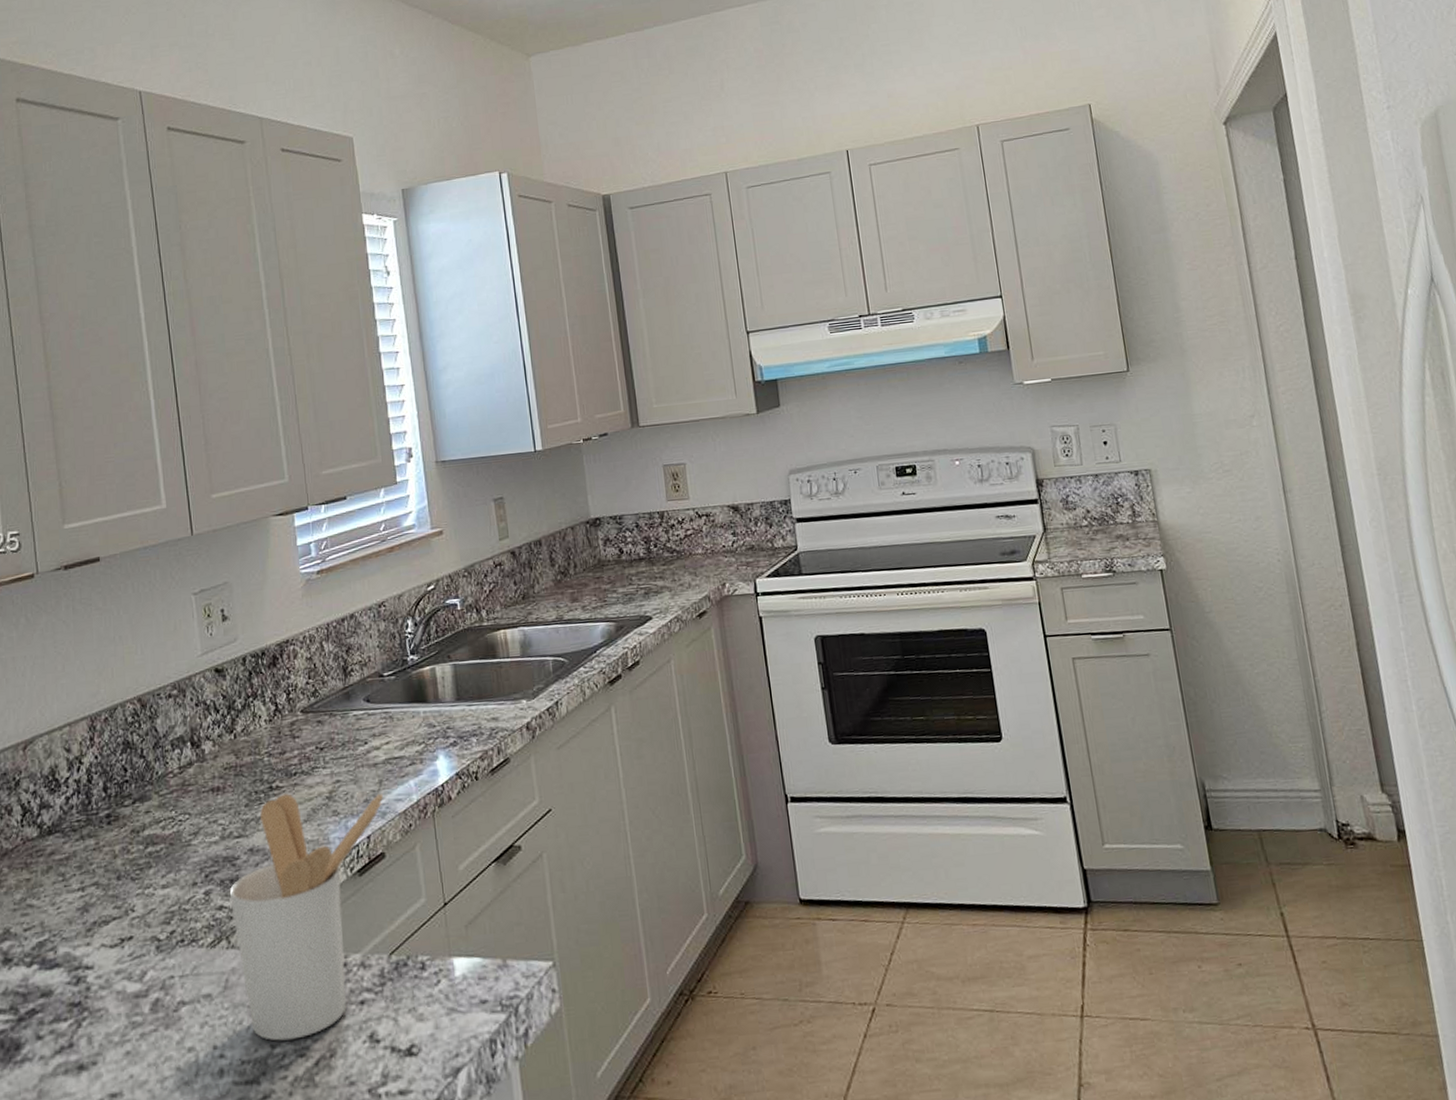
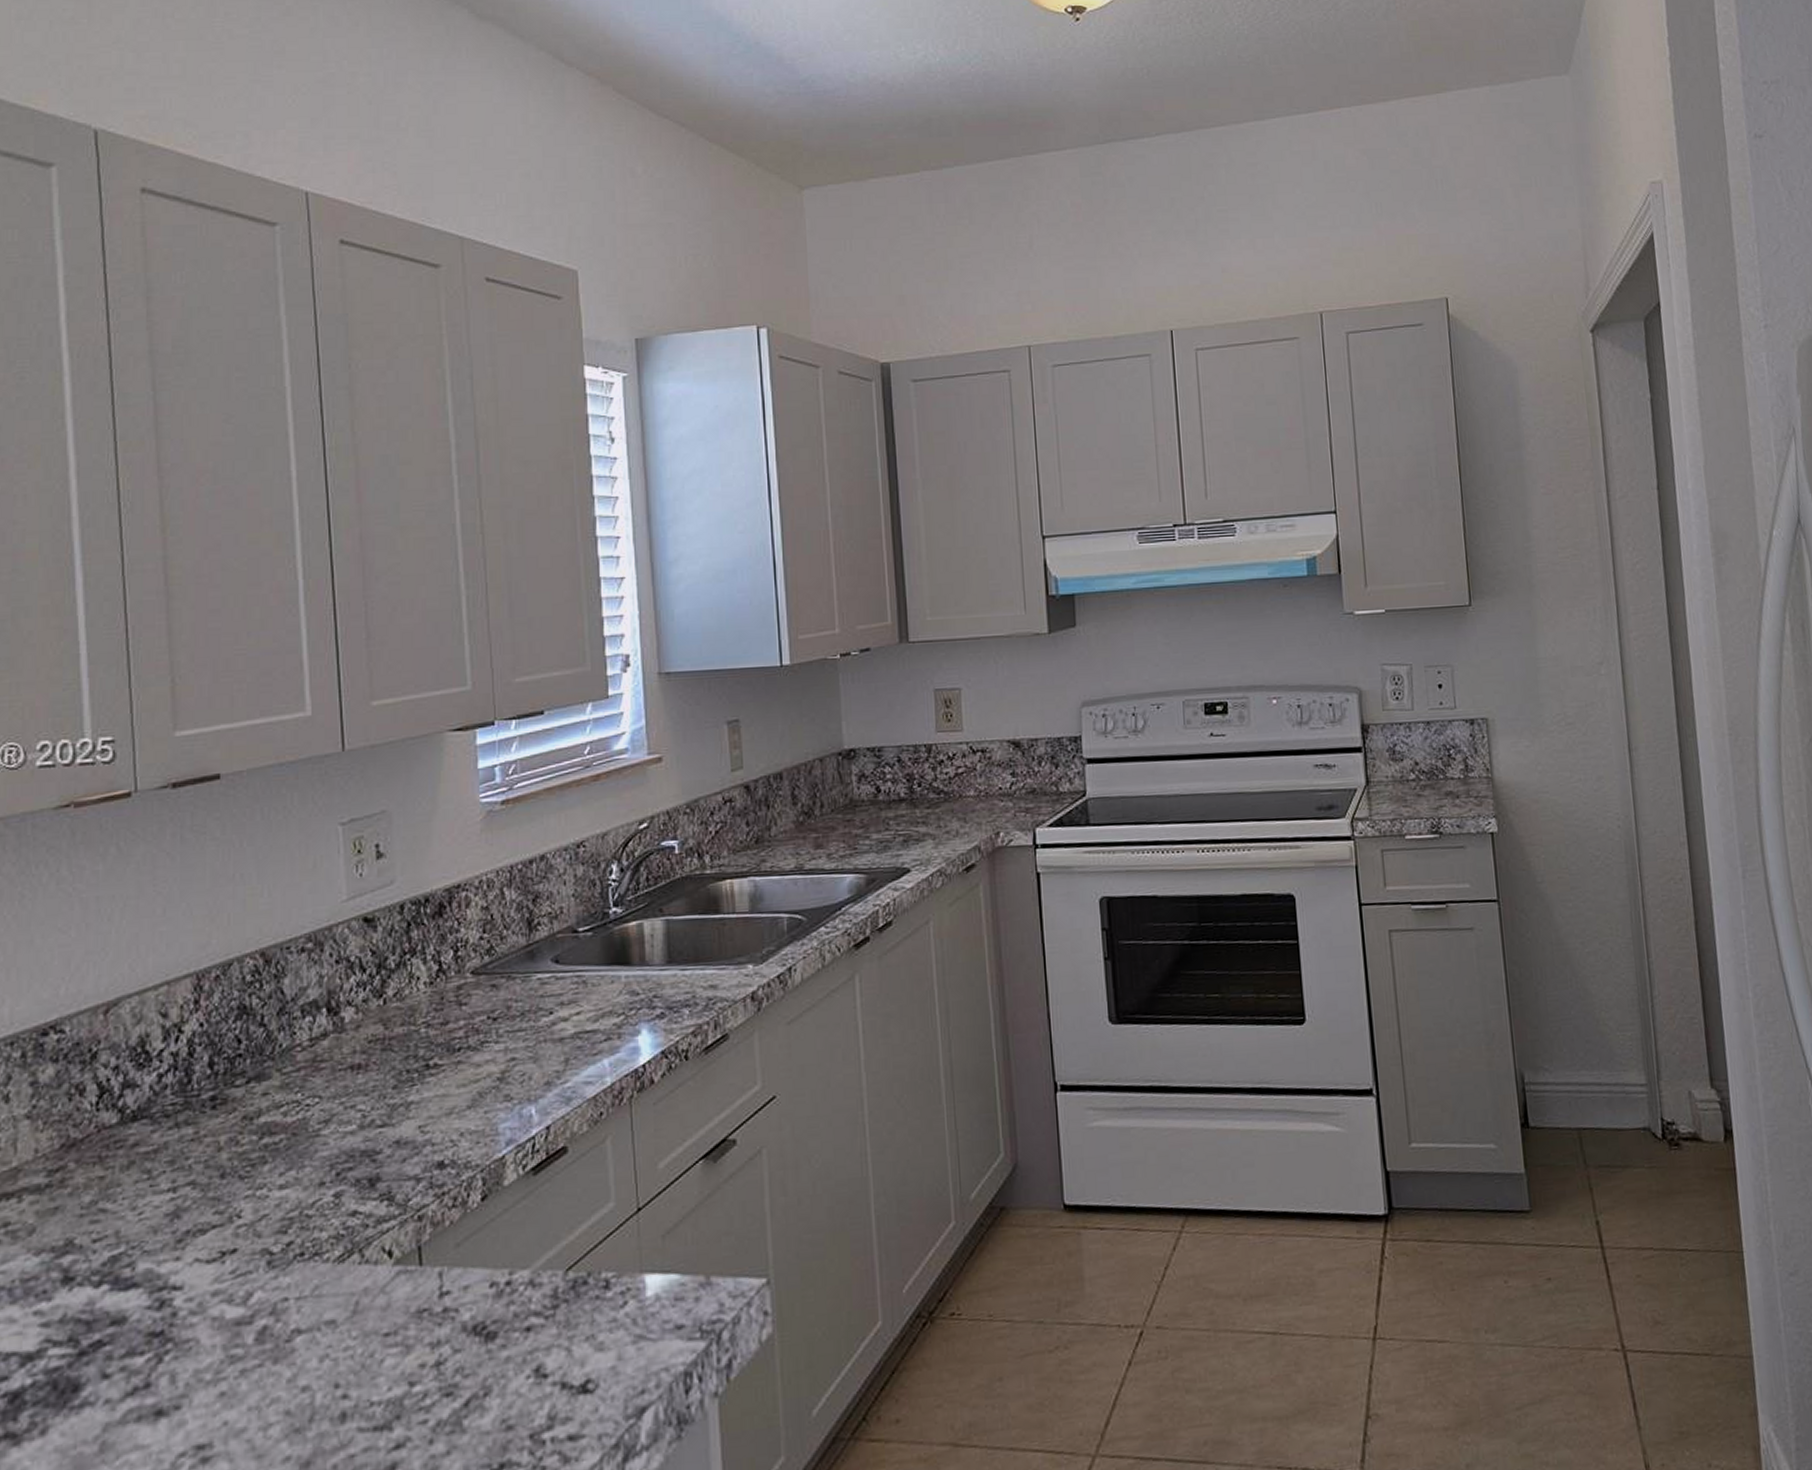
utensil holder: present [229,794,383,1041] -> none [366,1073,569,1377]

